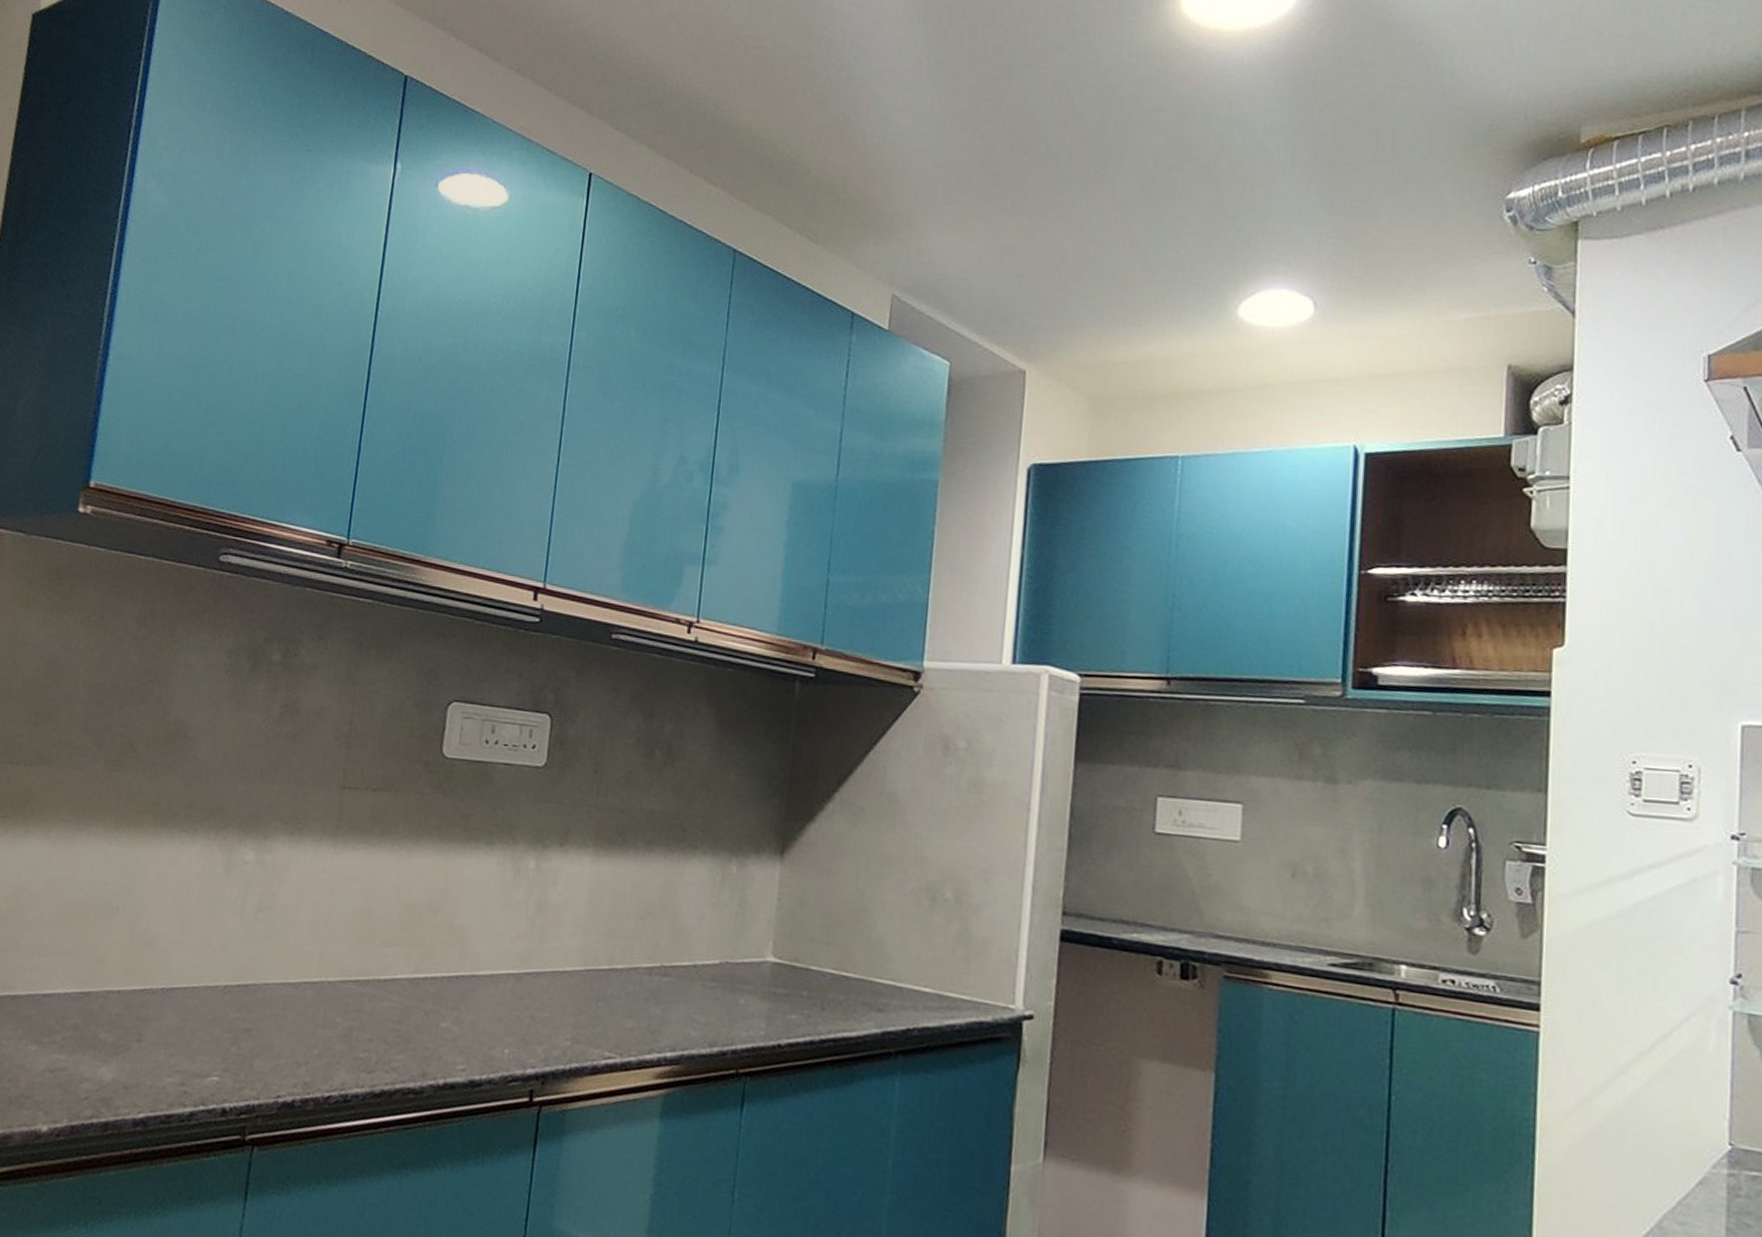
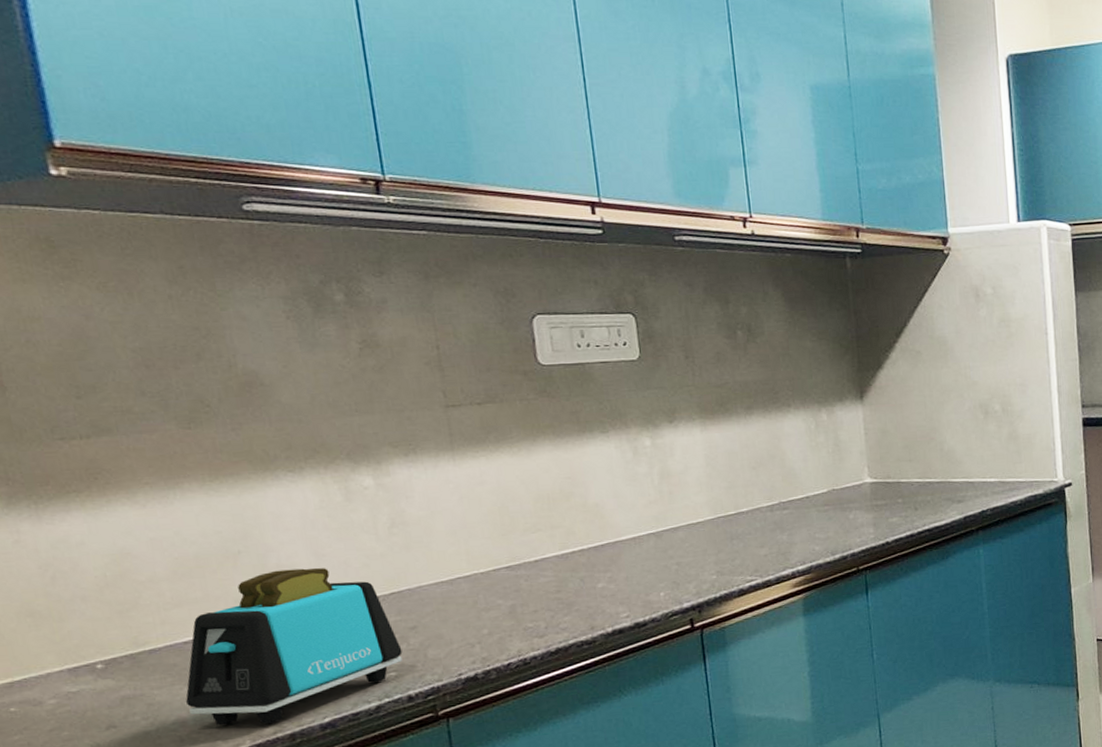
toaster: none [26,935,231,1105] -> present [185,568,403,726]

